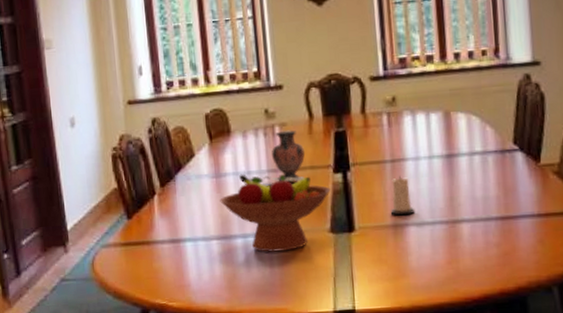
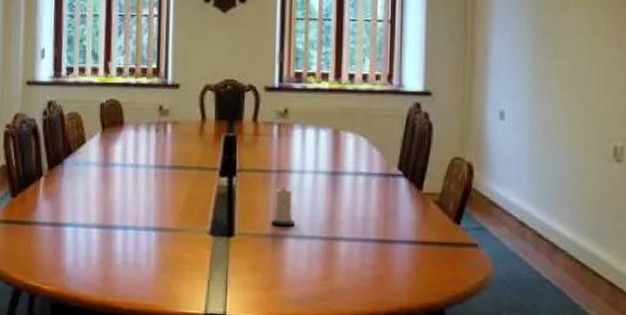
fruit bowl: present [220,174,331,252] -> none [105,166,215,248]
vase: present [262,130,305,182] -> none [149,128,194,181]

